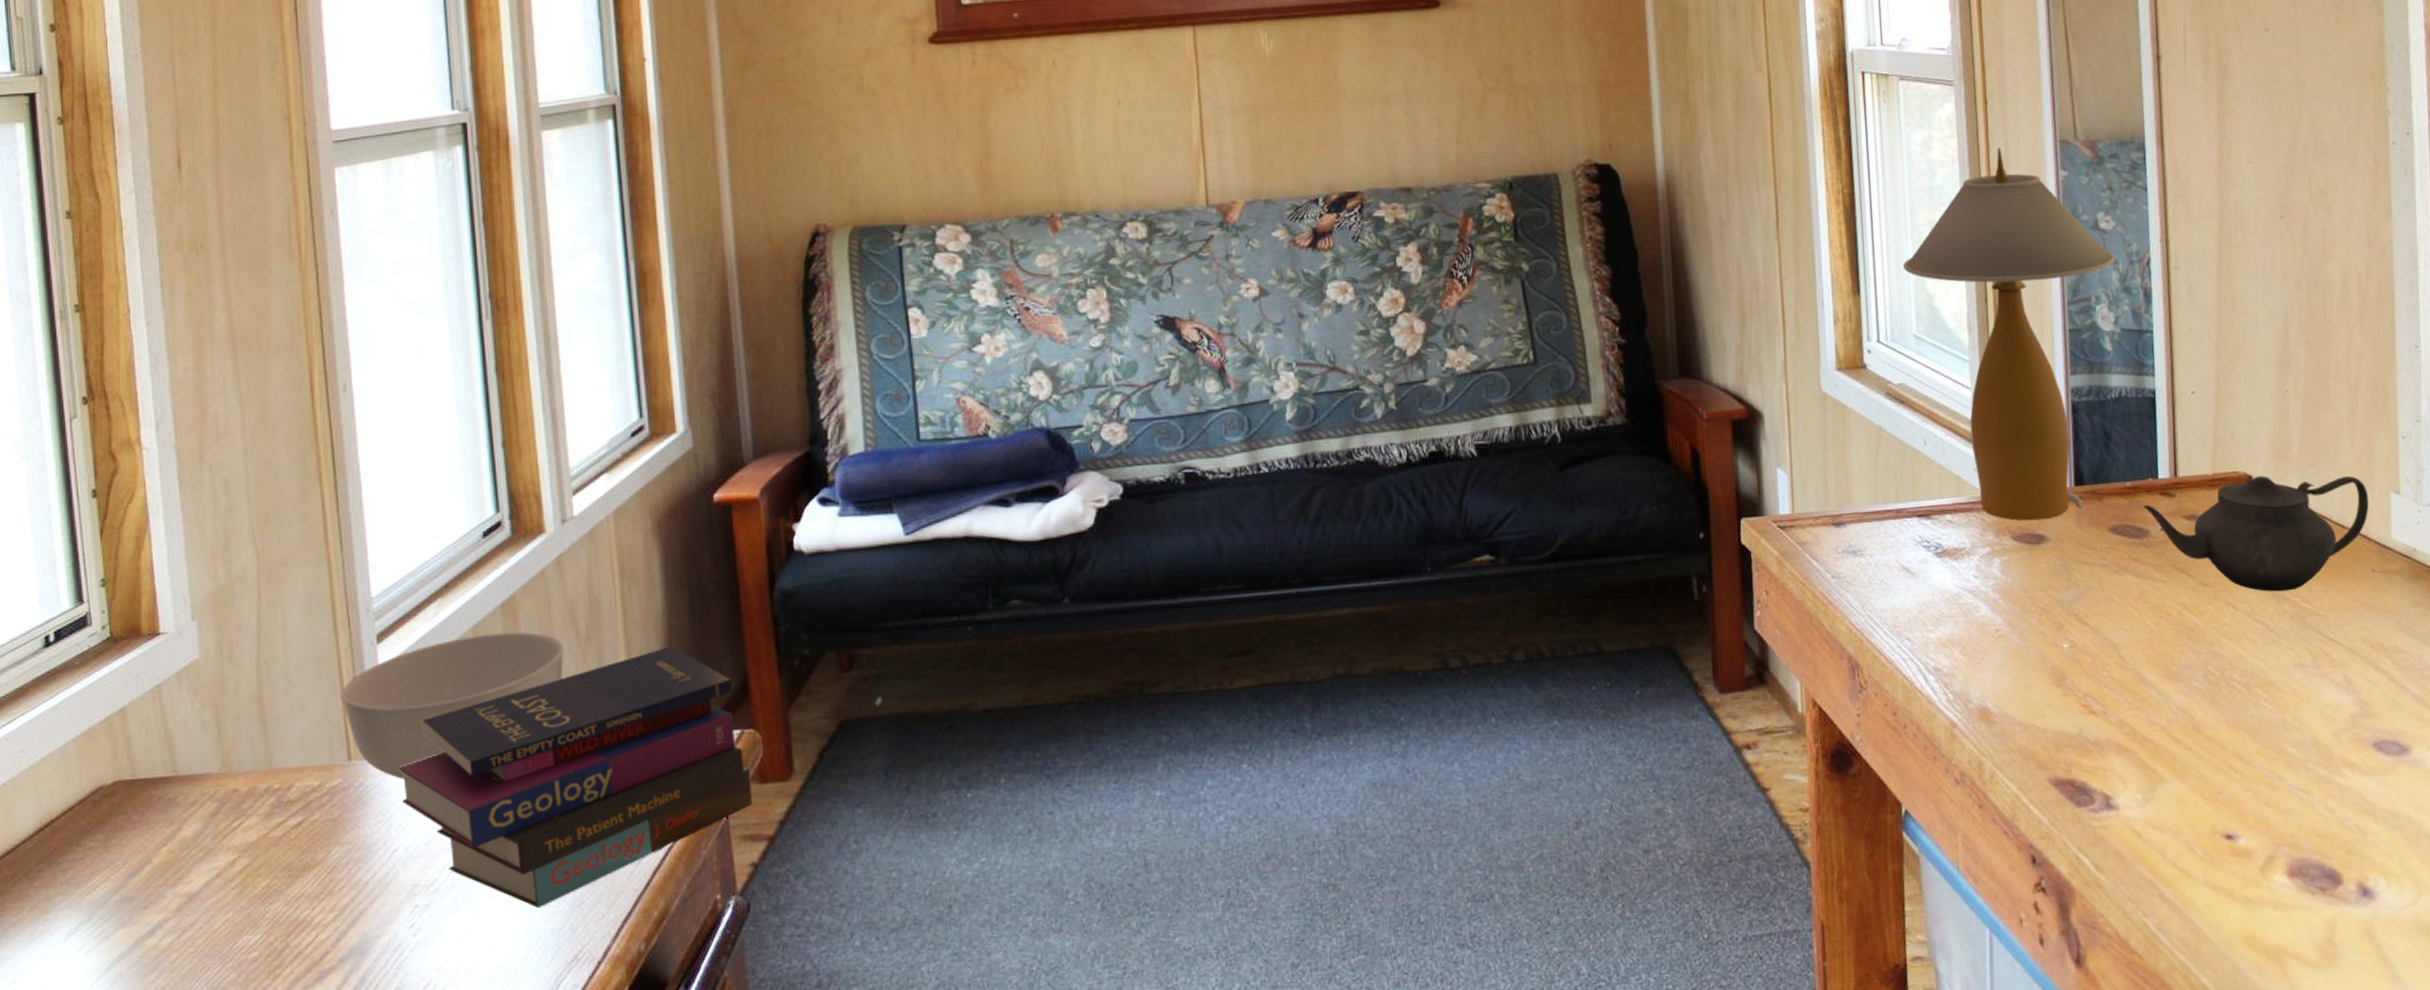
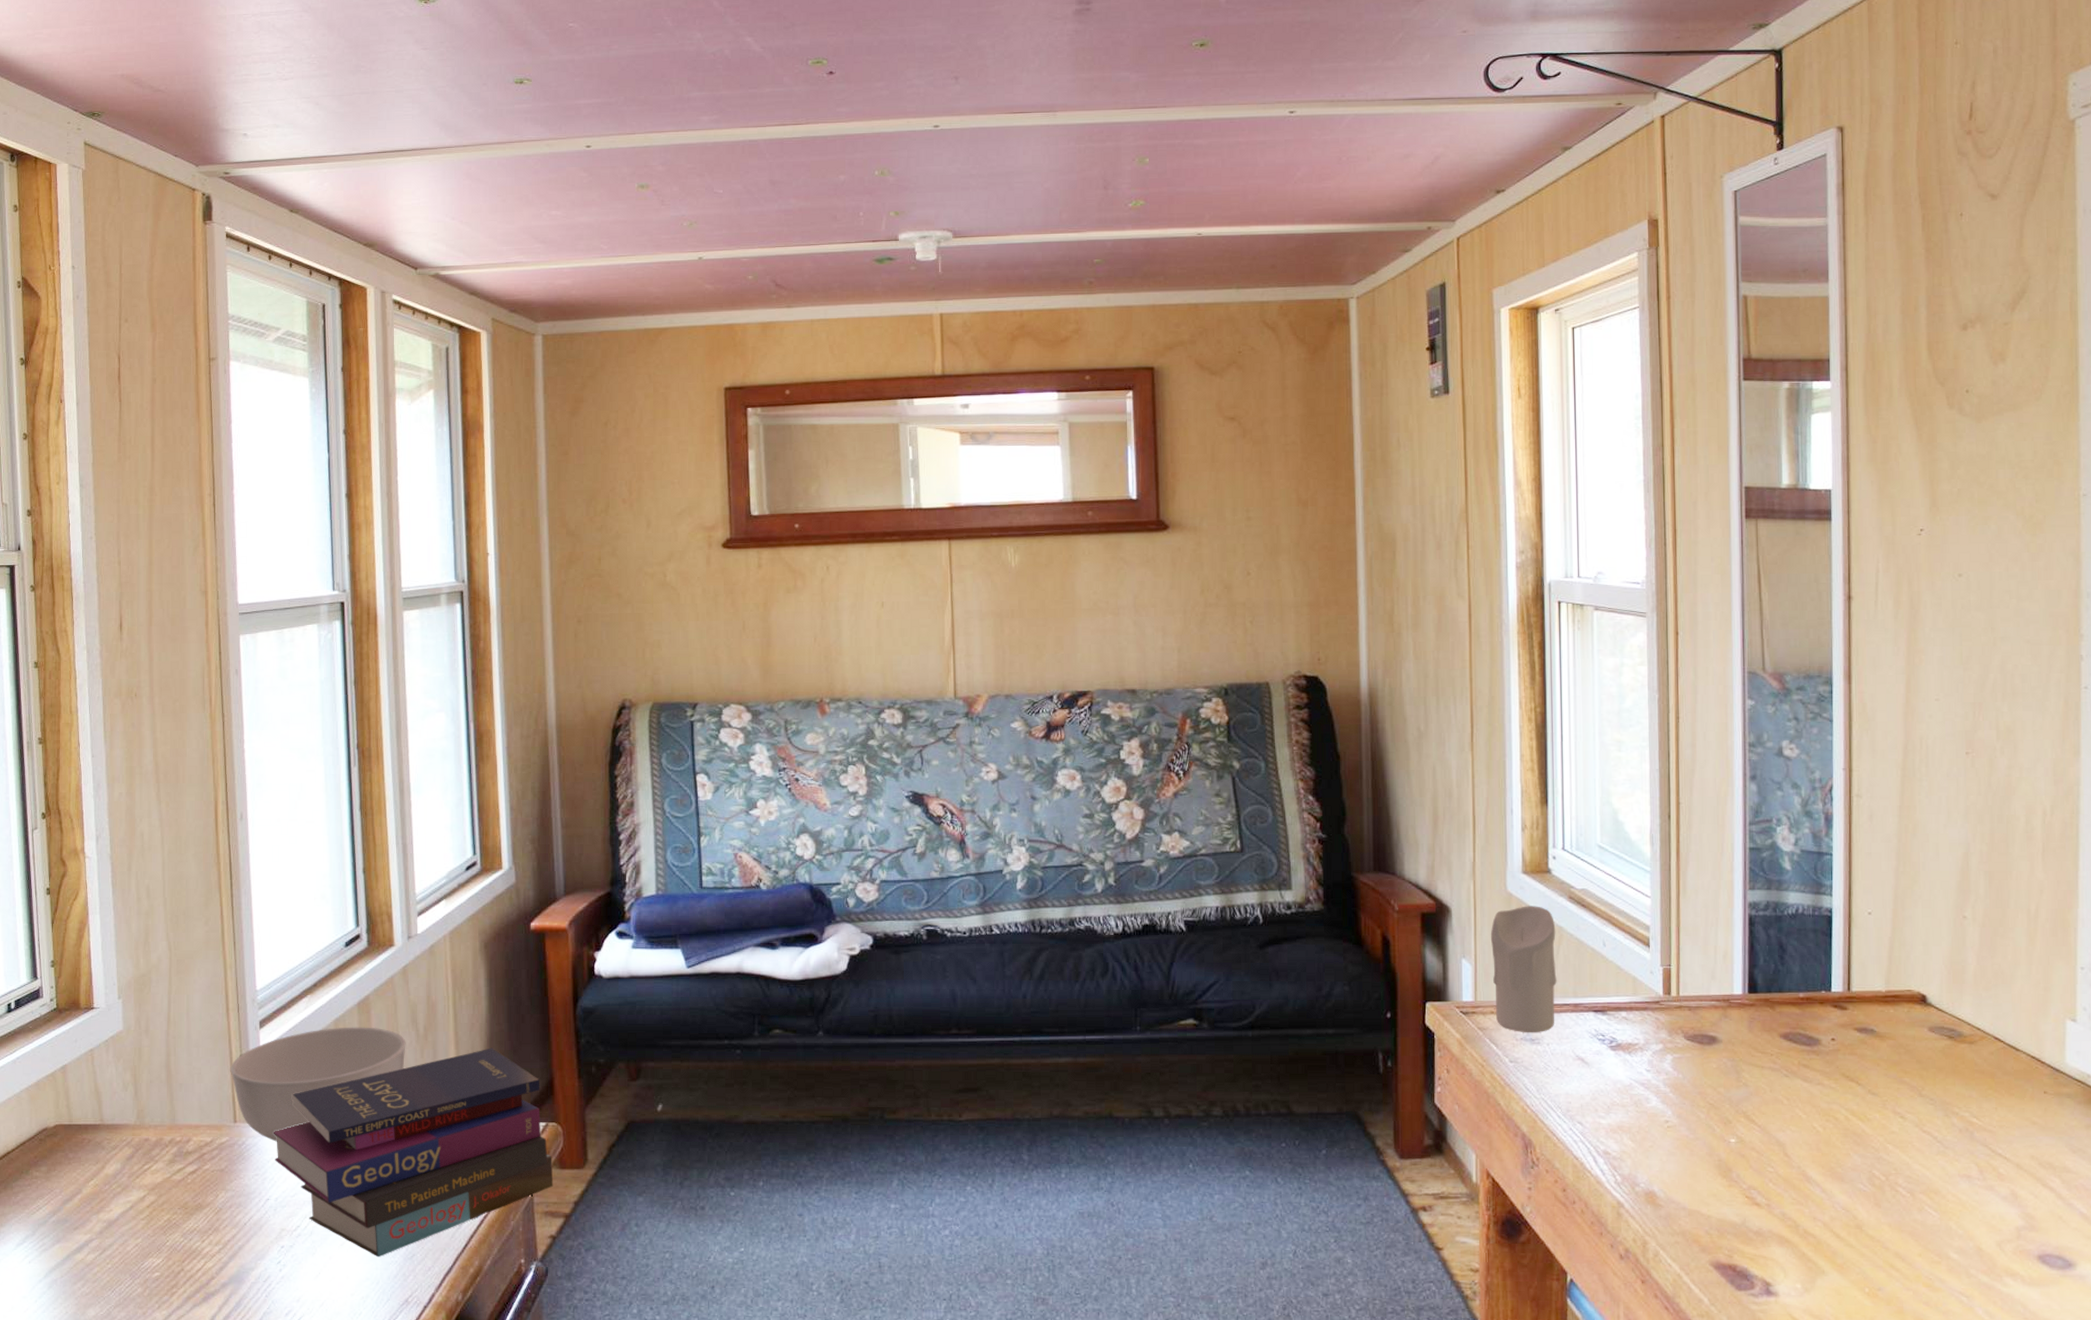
candle: none [1805,405,1878,545] -> present [1490,906,1557,1032]
table lamp: present [1902,147,2116,521] -> none [1589,675,1799,1023]
teapot: present [2143,475,2369,592] -> none [1816,996,2044,1106]

